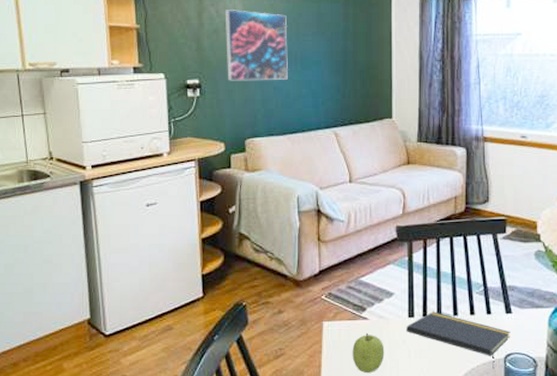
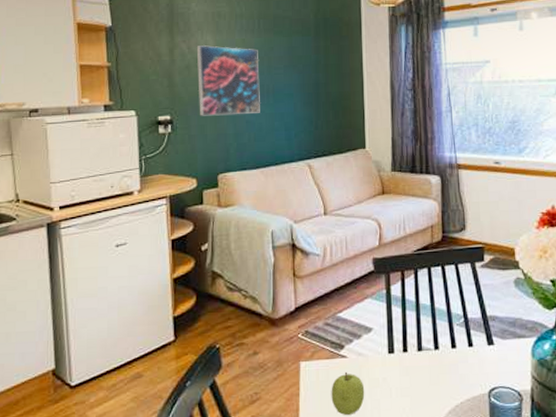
notepad: present [406,311,510,370] -> none [386,346,494,406]

